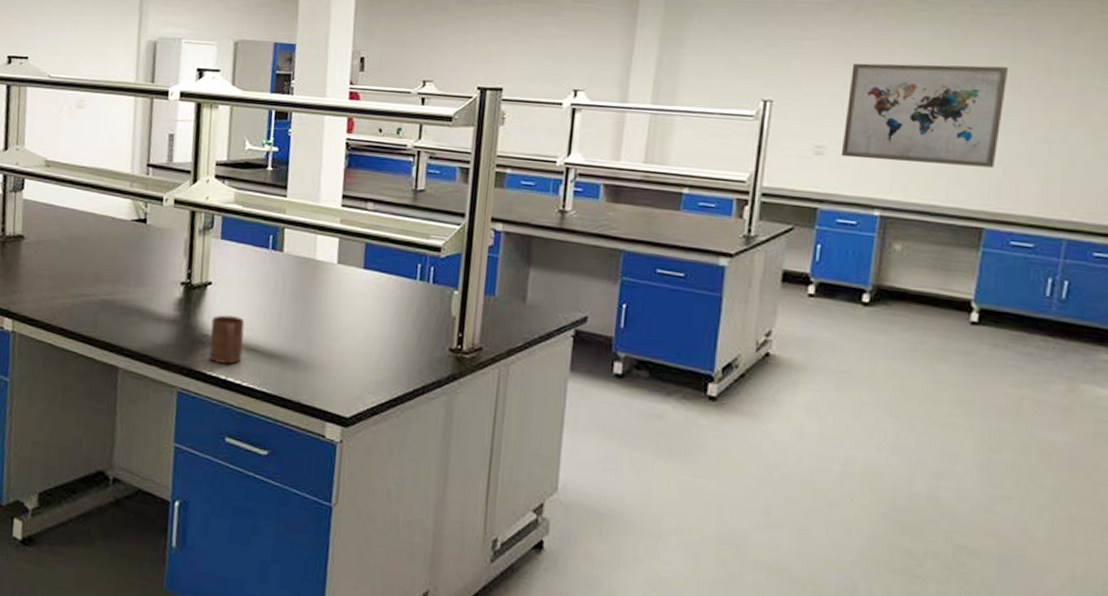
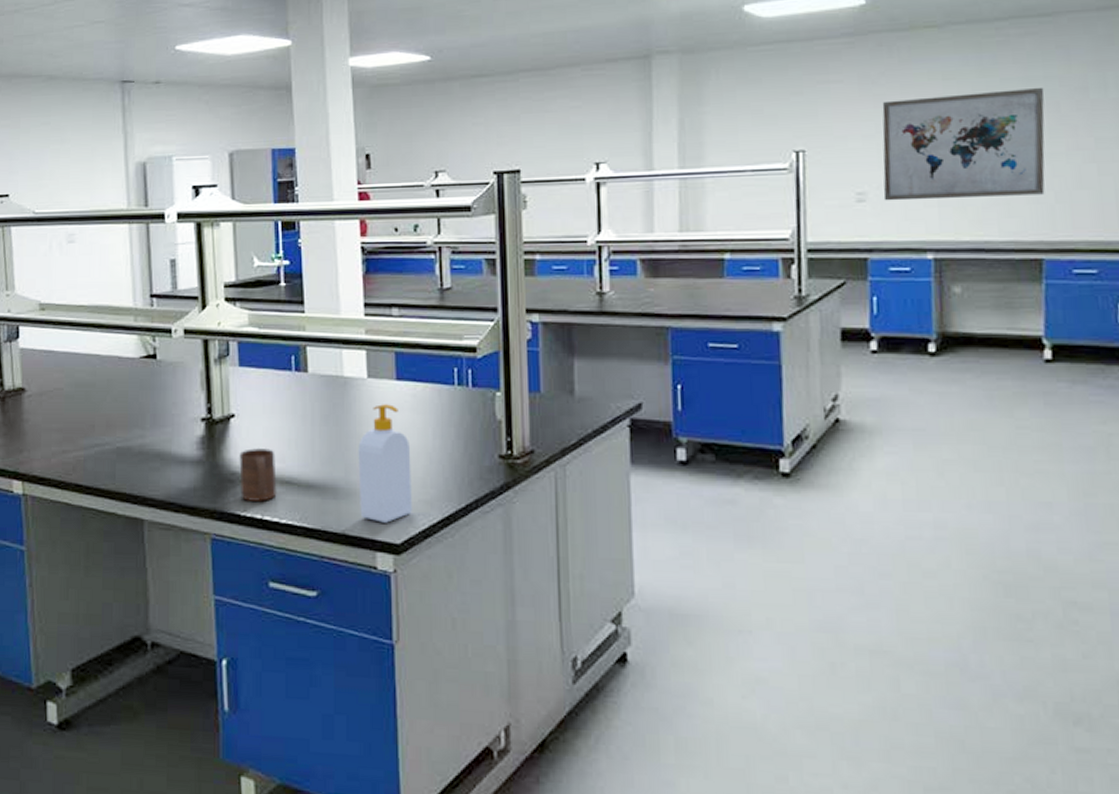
soap bottle: none [316,289,369,397] -> present [358,404,412,523]

